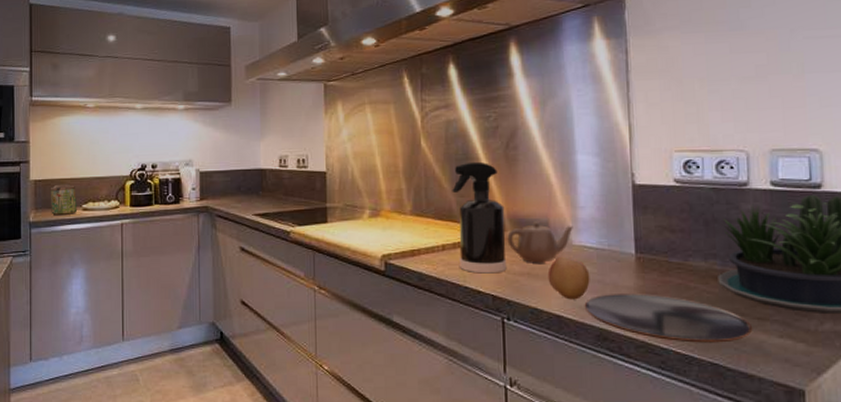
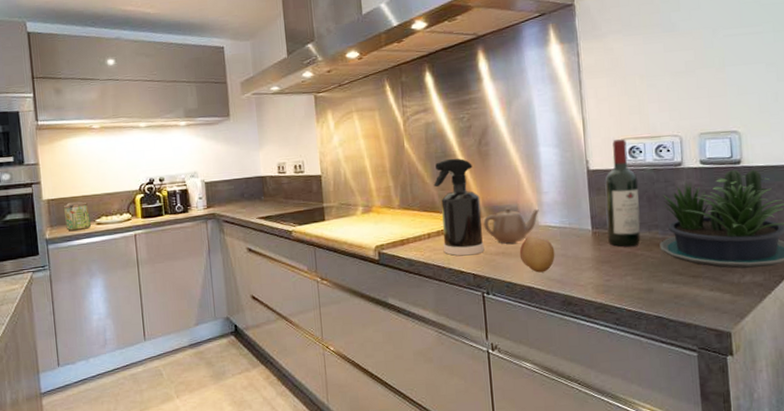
plate: present [584,294,753,343] -> none [551,262,689,301]
wine bottle: none [652,151,695,277] -> present [604,139,641,247]

